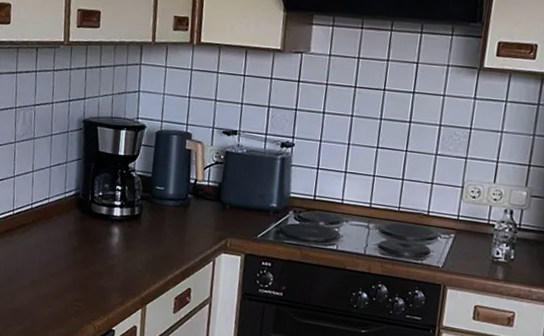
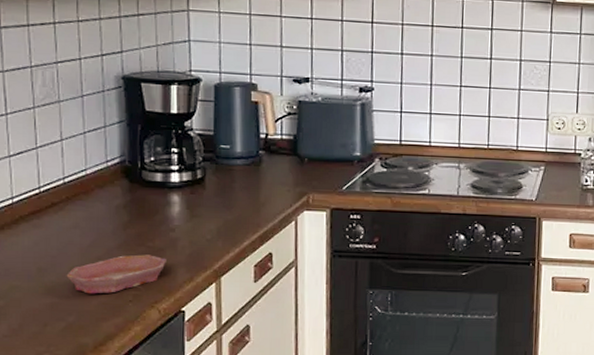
bowl: none [27,275,104,307] -> present [66,254,166,294]

